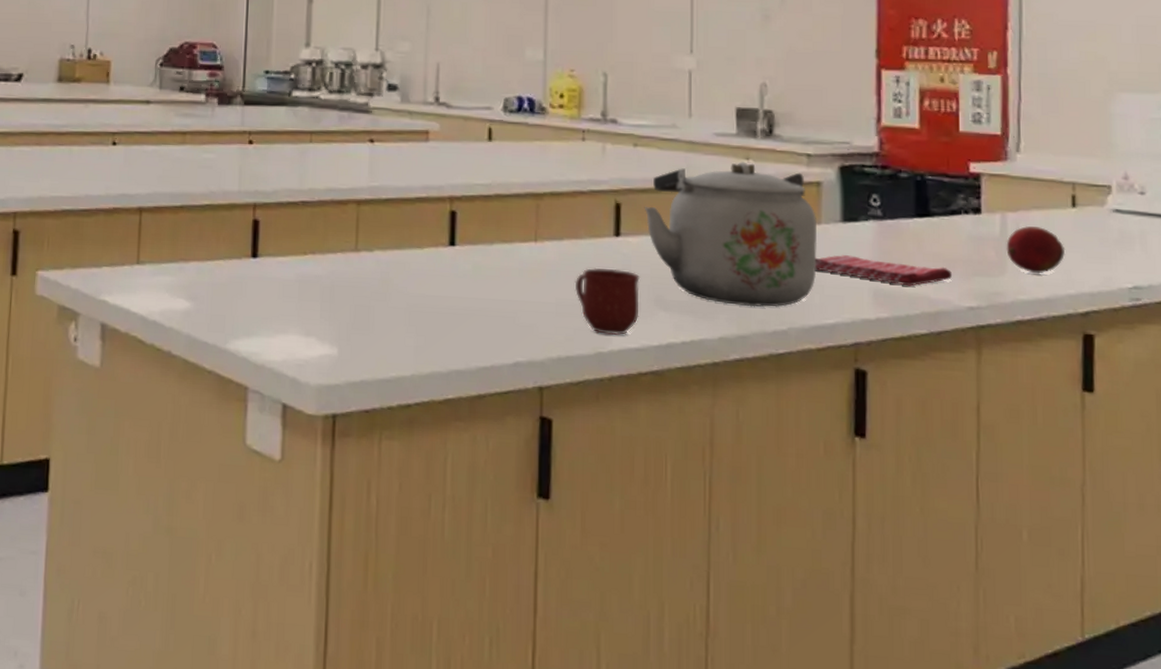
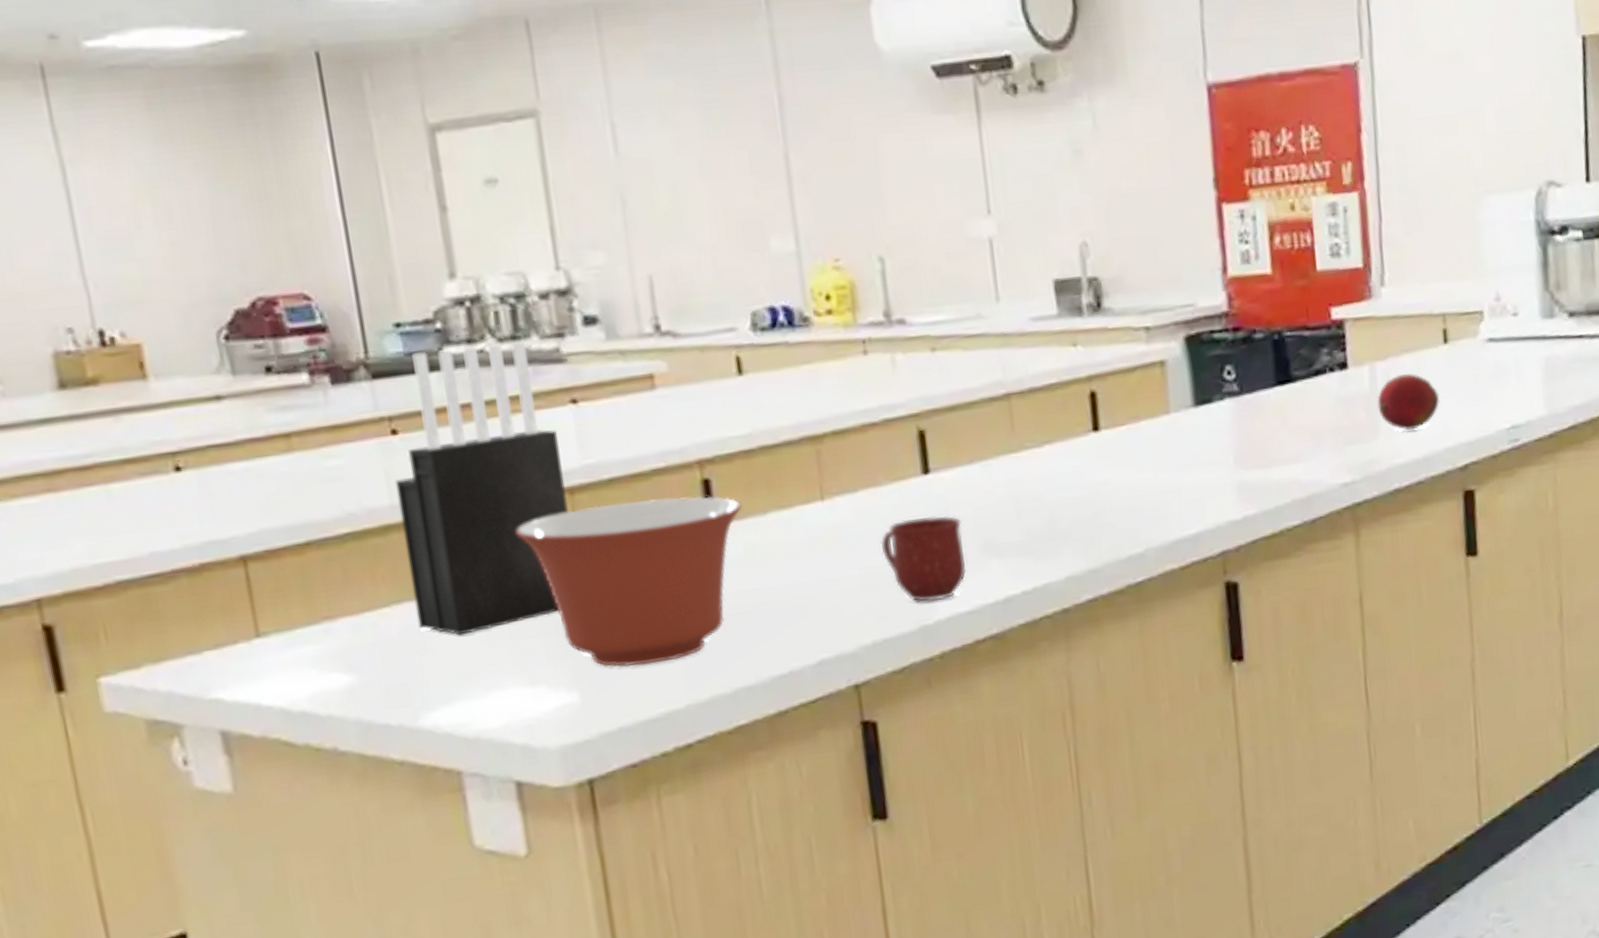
knife block: none [240,92,356,290] -> present [394,341,570,636]
mixing bowl: none [316,216,476,339] -> present [516,496,743,667]
kettle: present [644,162,818,307] -> none [954,349,1170,535]
dish towel: present [814,255,952,286] -> none [1167,440,1322,473]

